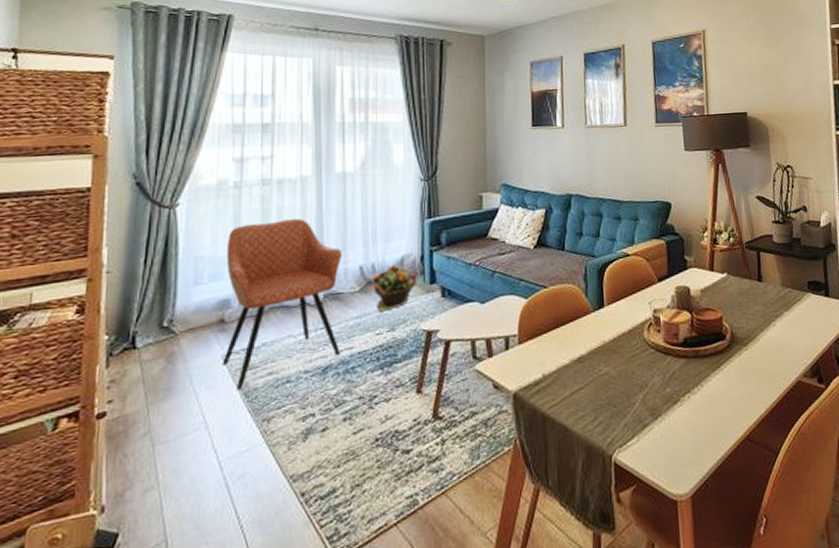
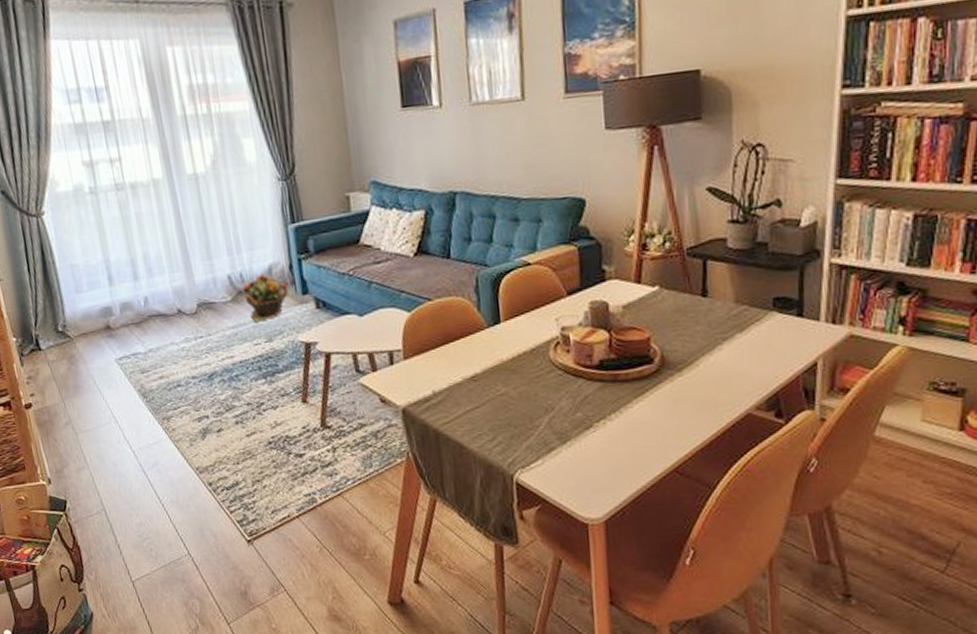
armchair: present [223,218,342,391] -> none [96,225,223,392]

